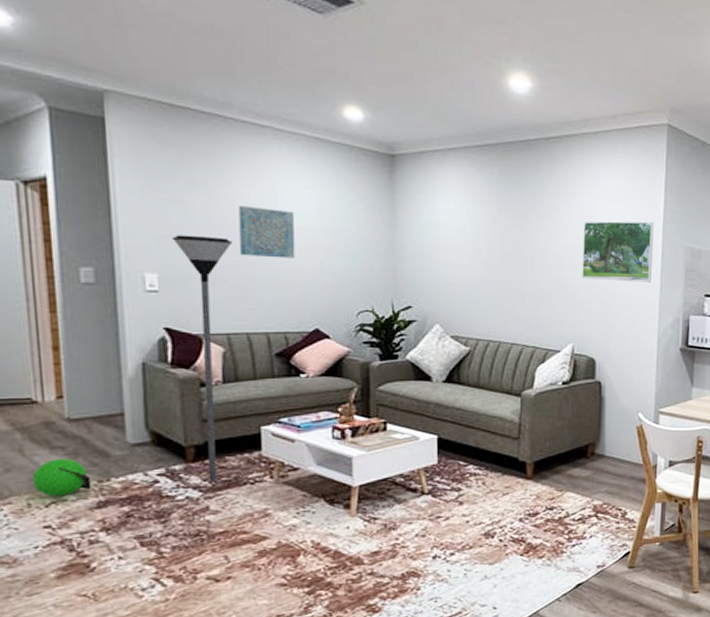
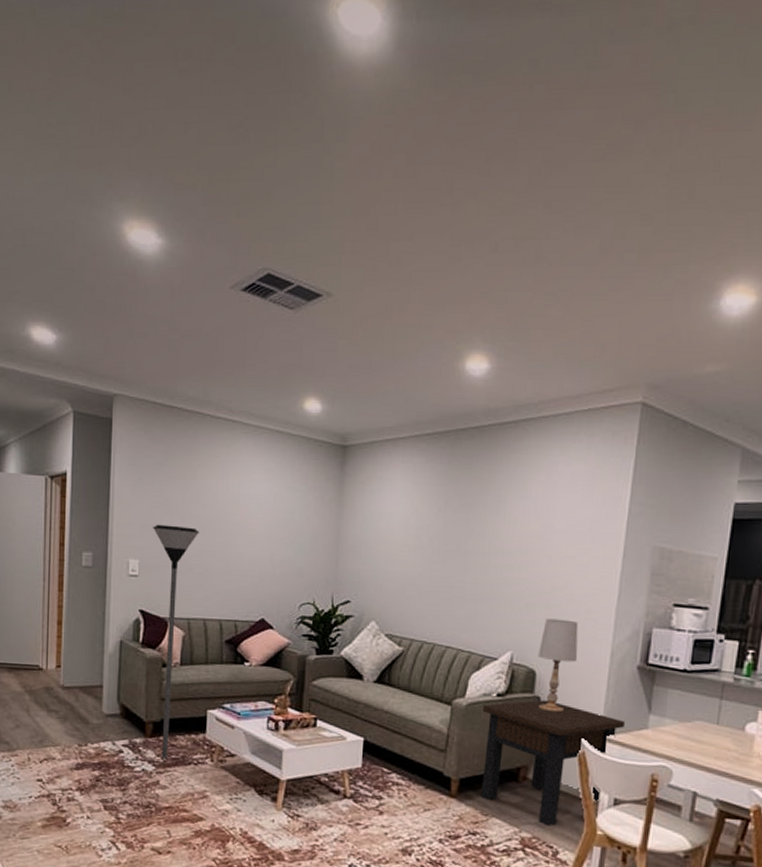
ball: present [32,458,92,497] -> none [33,720,74,755]
wall art: present [238,206,295,259] -> none [205,498,252,549]
side table: none [551,383,673,492] -> present [481,699,625,826]
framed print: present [582,221,655,282] -> none [528,515,618,587]
table lamp: none [596,312,630,394] -> present [538,618,579,713]

